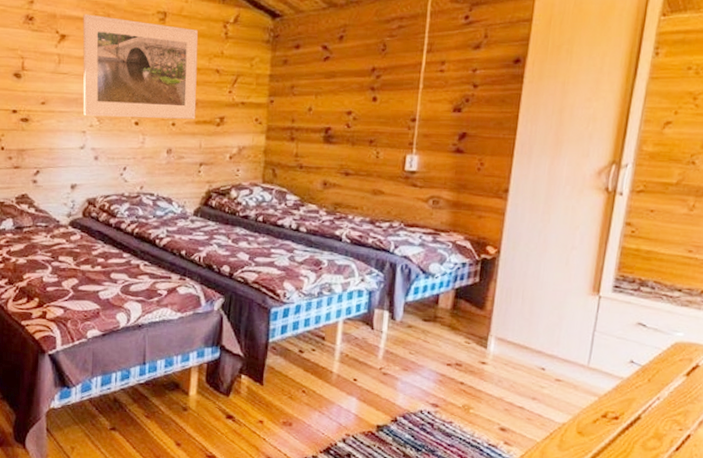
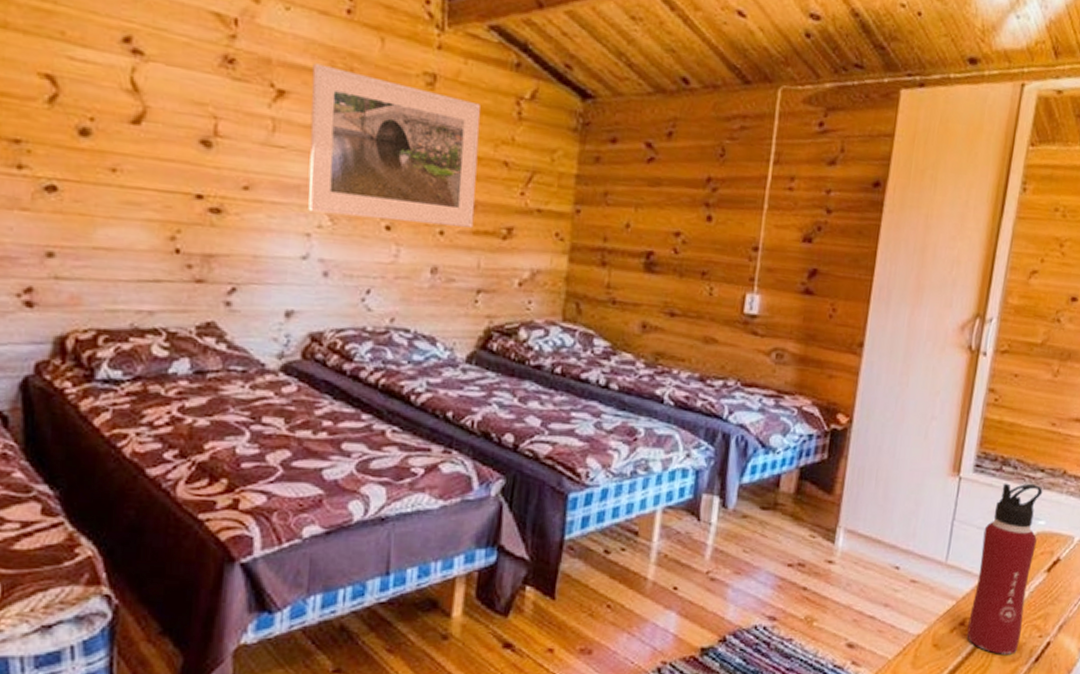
water bottle: none [609,301,681,444] -> present [967,483,1043,655]

